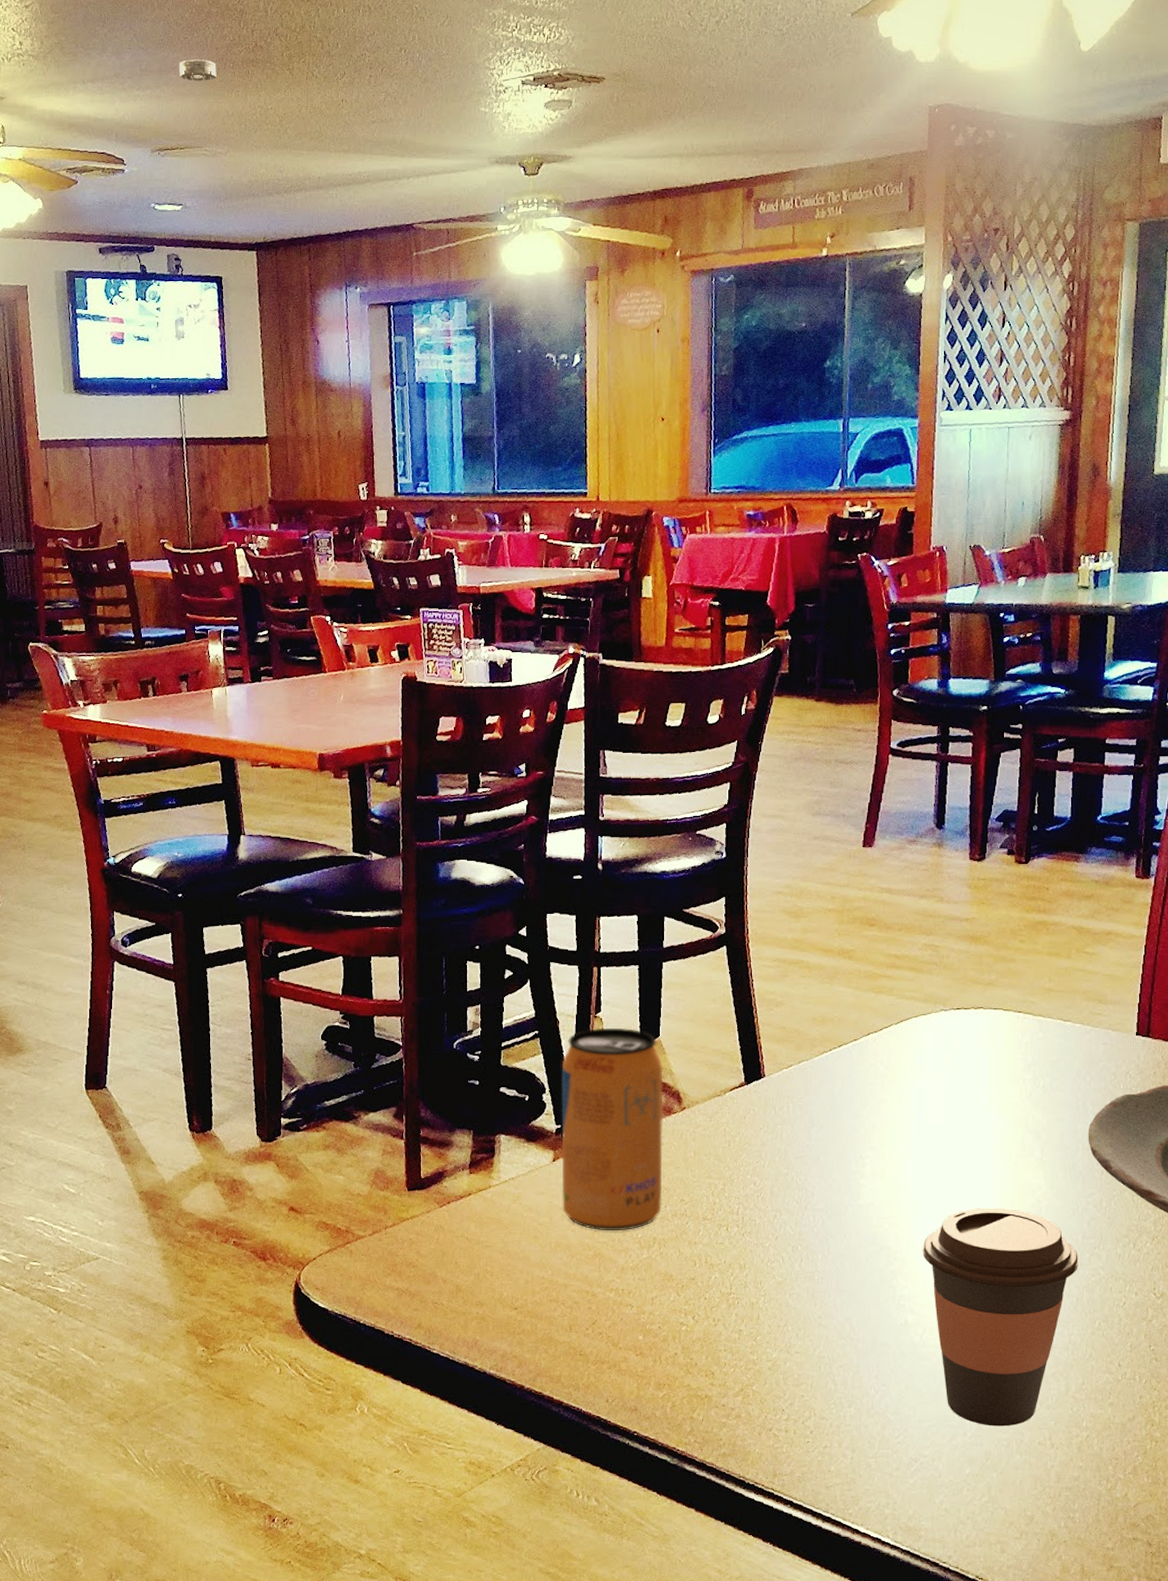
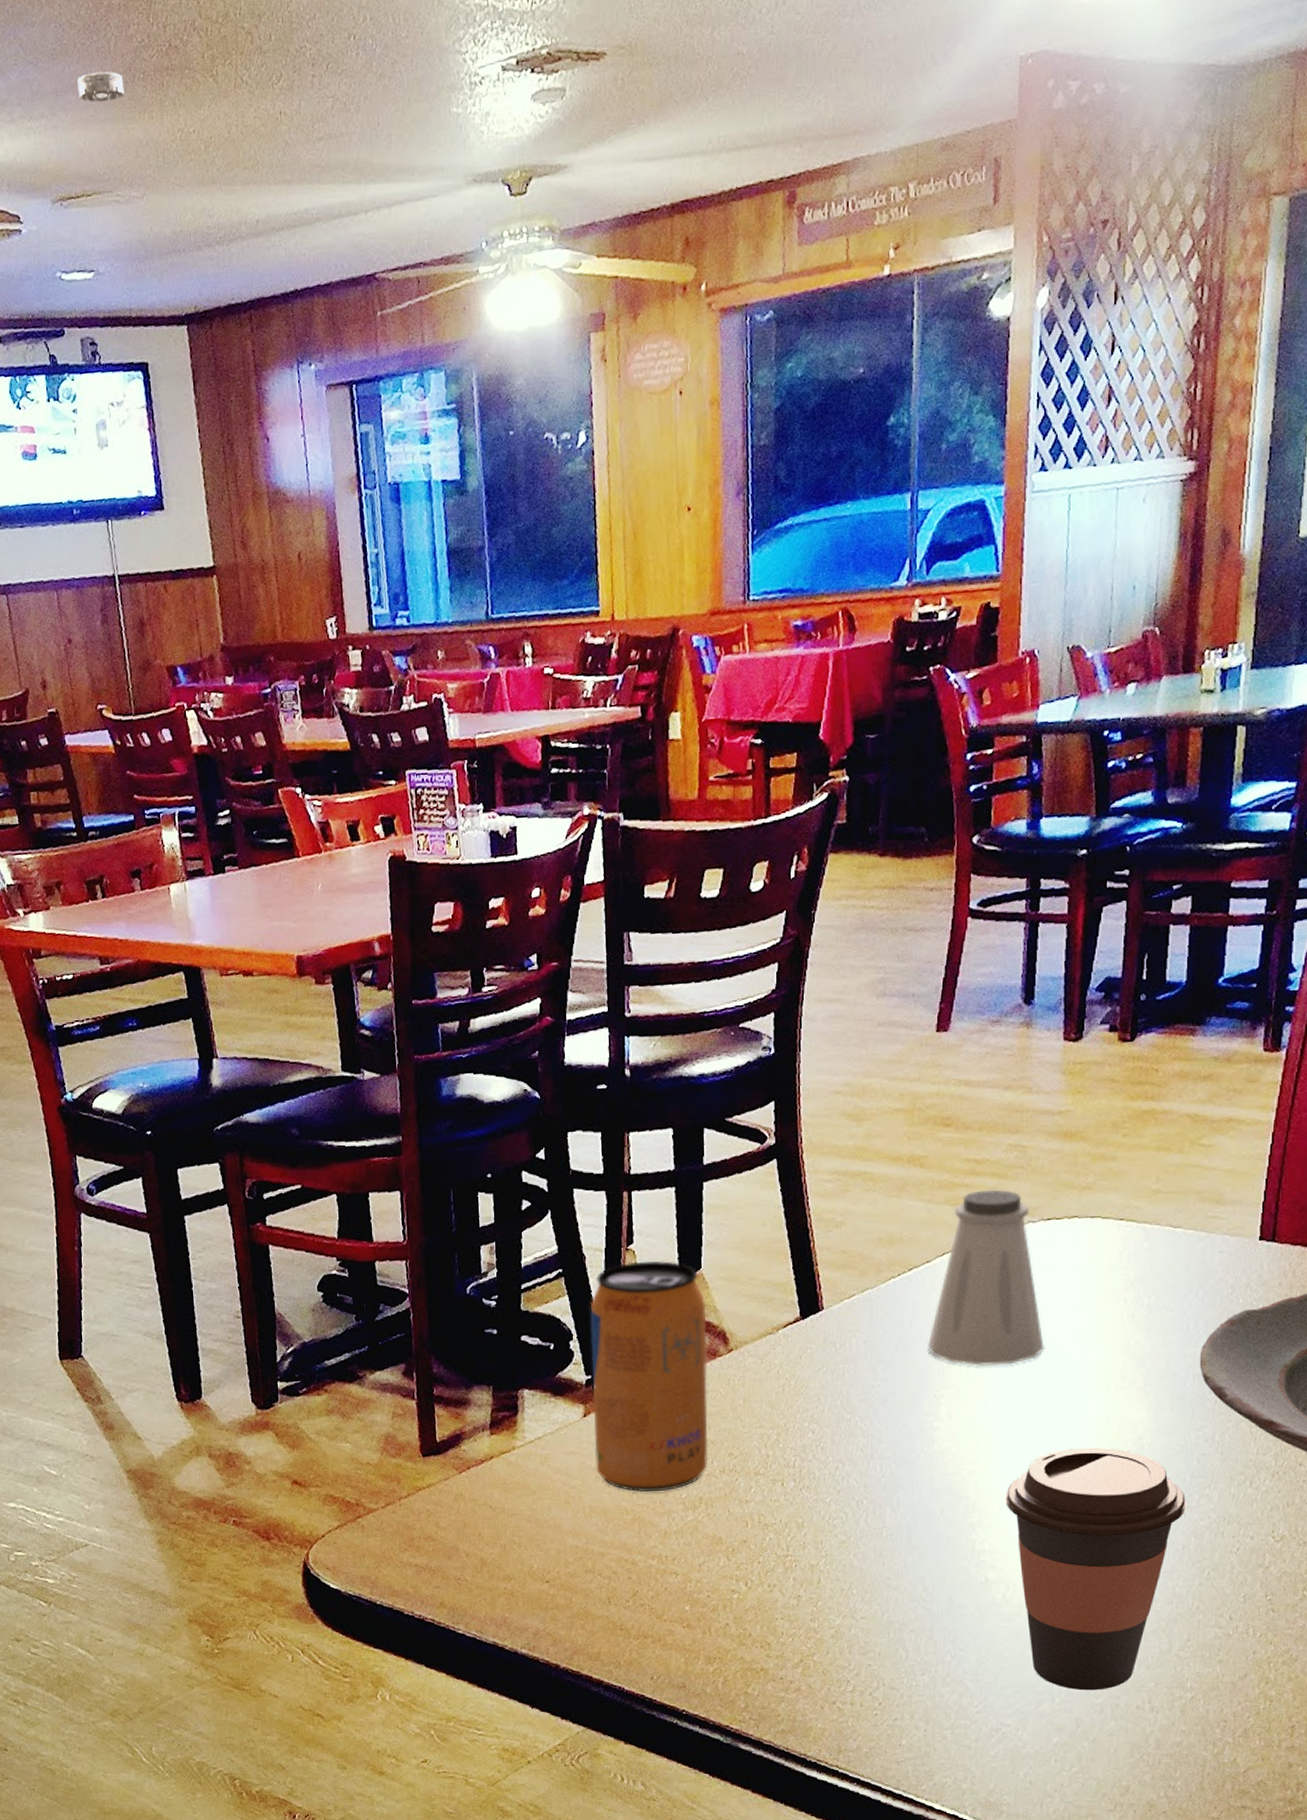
saltshaker: none [854,981,955,1132] -> present [927,1189,1044,1366]

